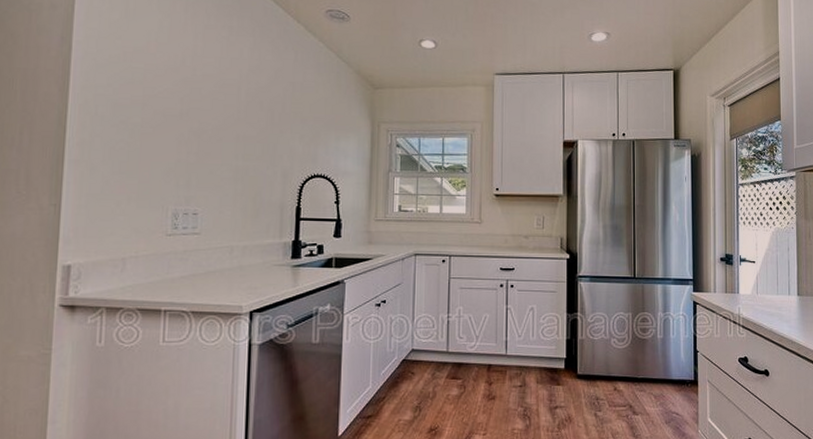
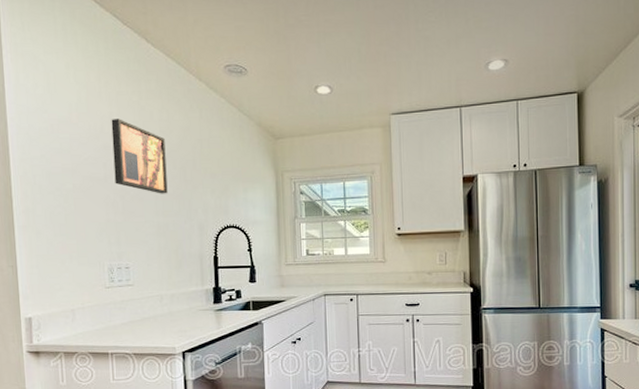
wall art: none [191,52,254,136] -> present [111,119,168,194]

